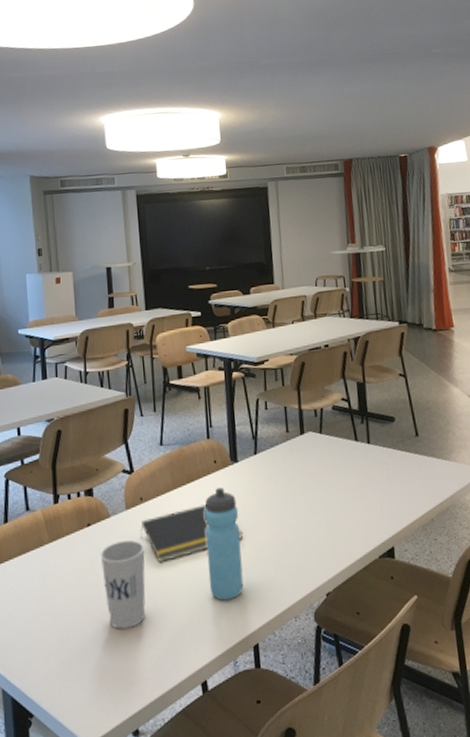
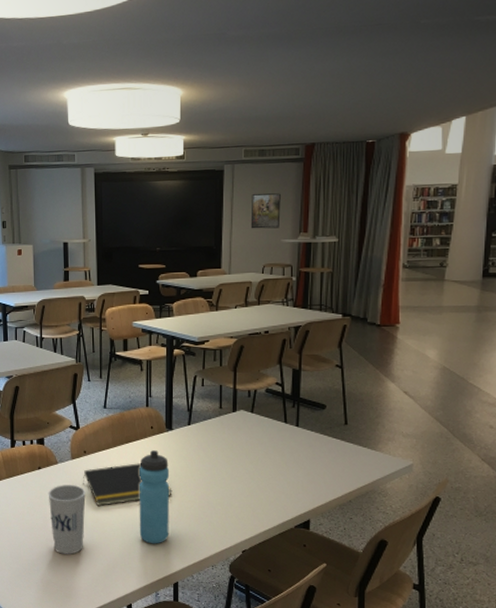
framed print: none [297,207,328,243] -> present [250,193,281,229]

